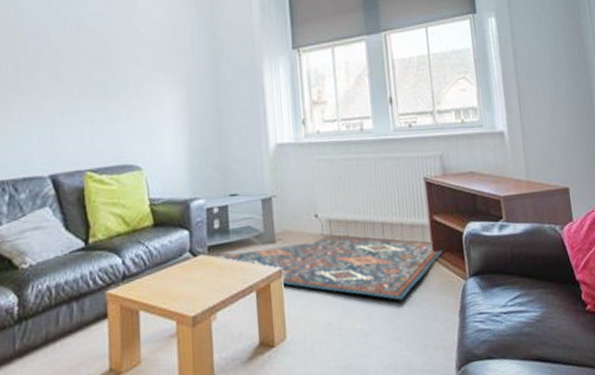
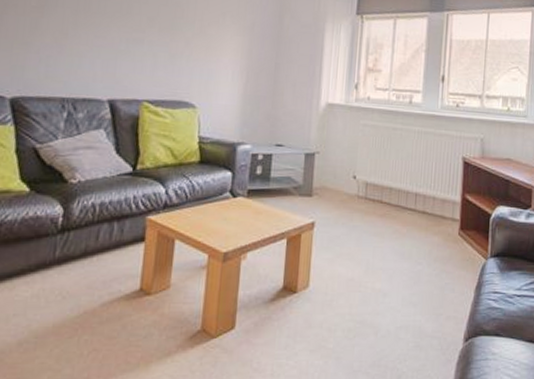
rug: present [207,236,445,300] -> none [246,197,472,268]

